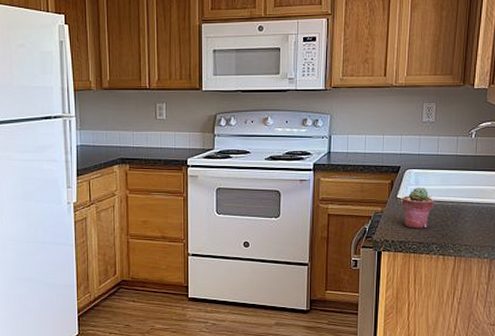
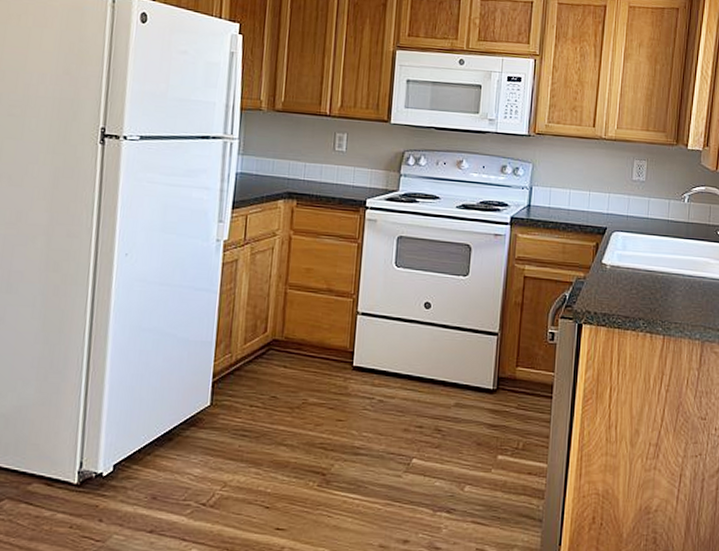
potted succulent: present [401,187,434,229] -> none [606,252,643,300]

